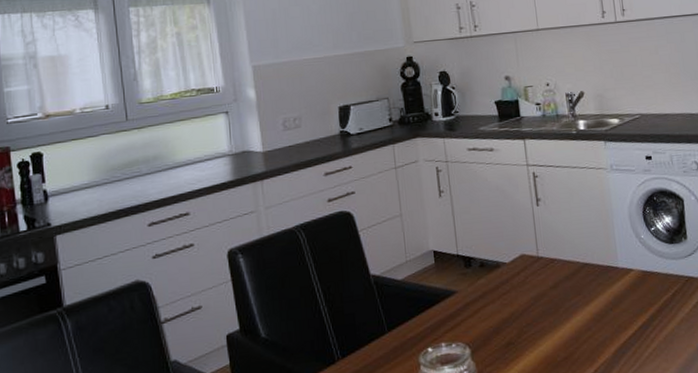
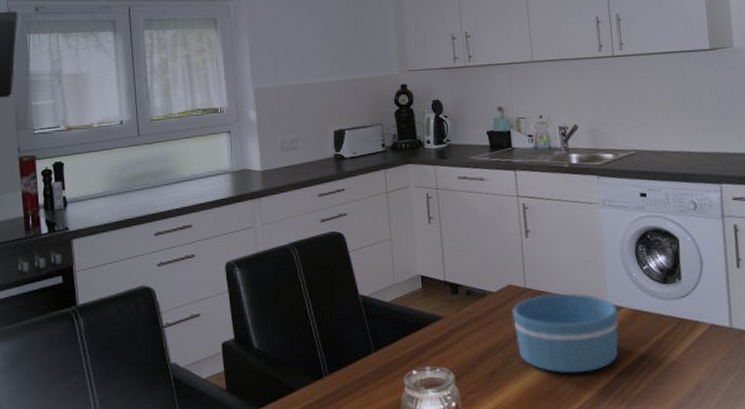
bowl: none [525,259,630,339] -> present [511,293,618,373]

